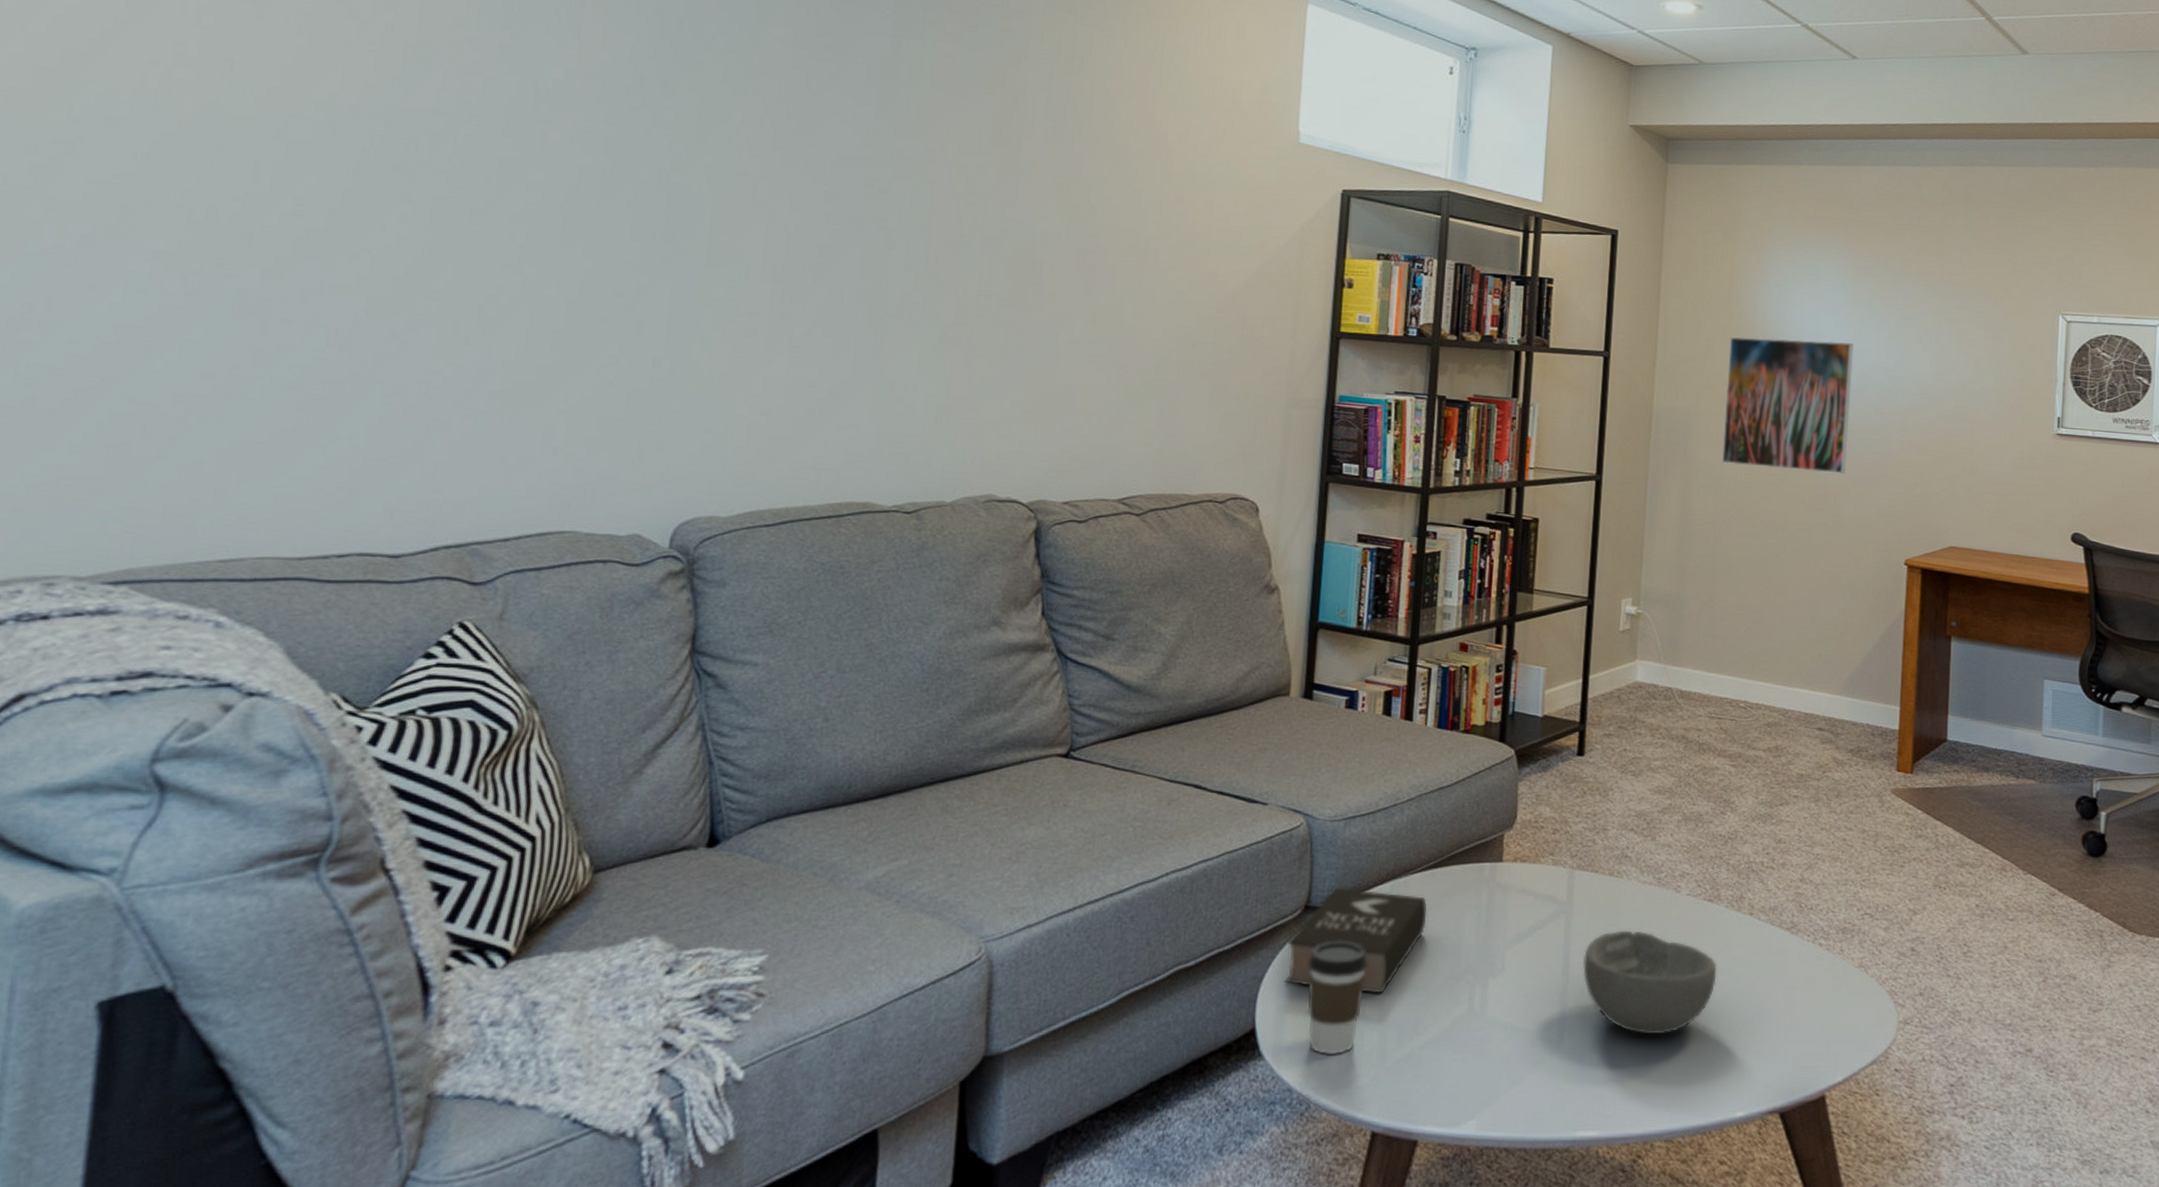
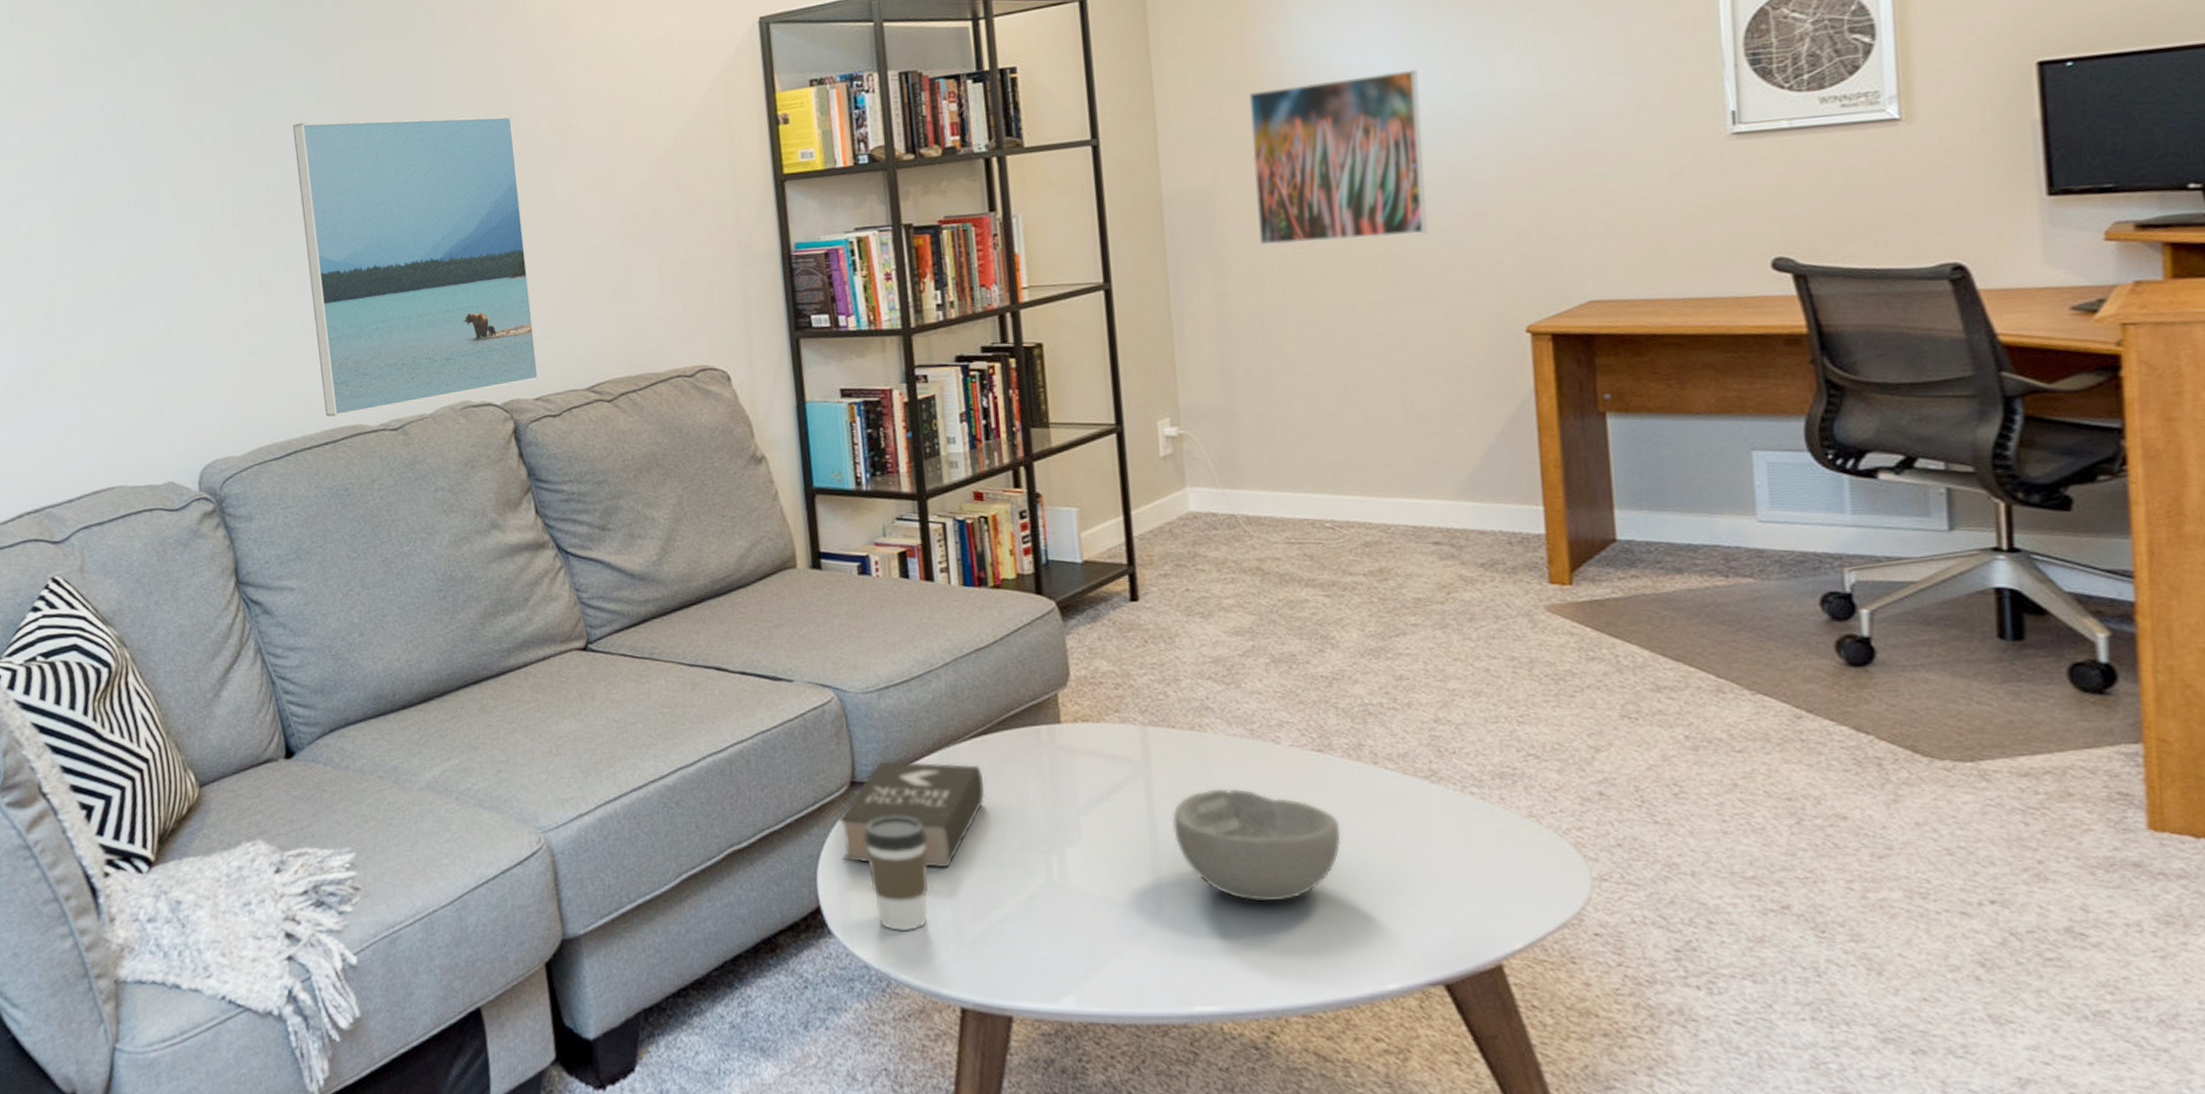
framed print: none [834,192,1092,491] -> present [292,115,540,417]

